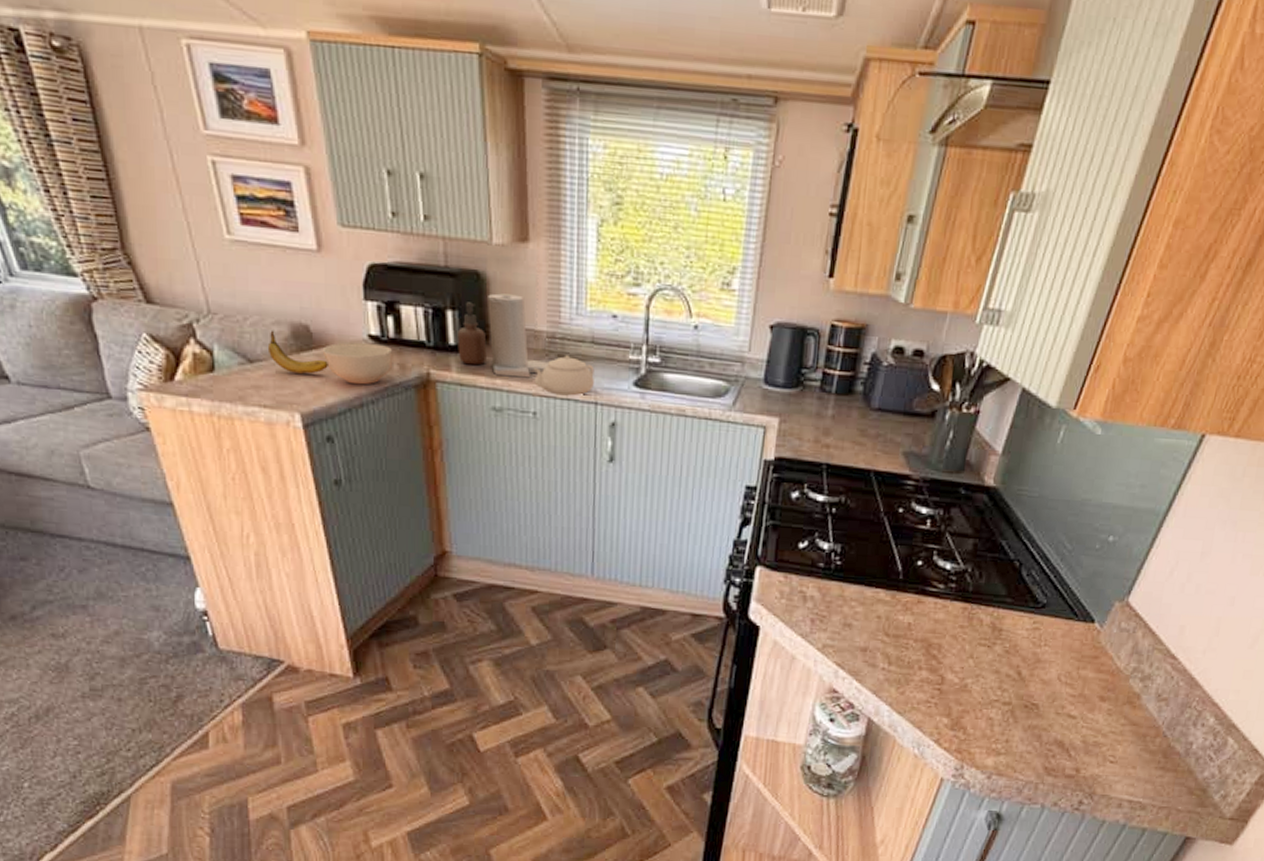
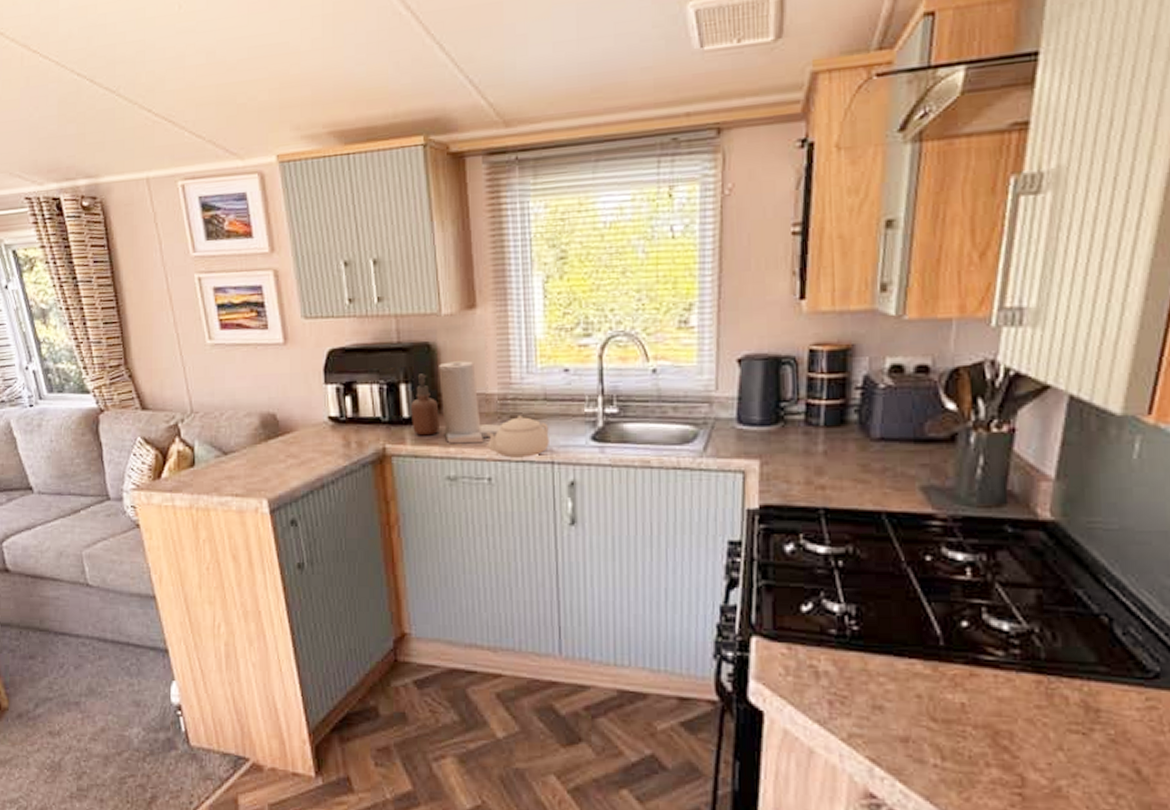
fruit: present [267,330,328,375] -> none [240,422,293,462]
bowl: present [322,342,393,385] -> none [287,424,351,466]

